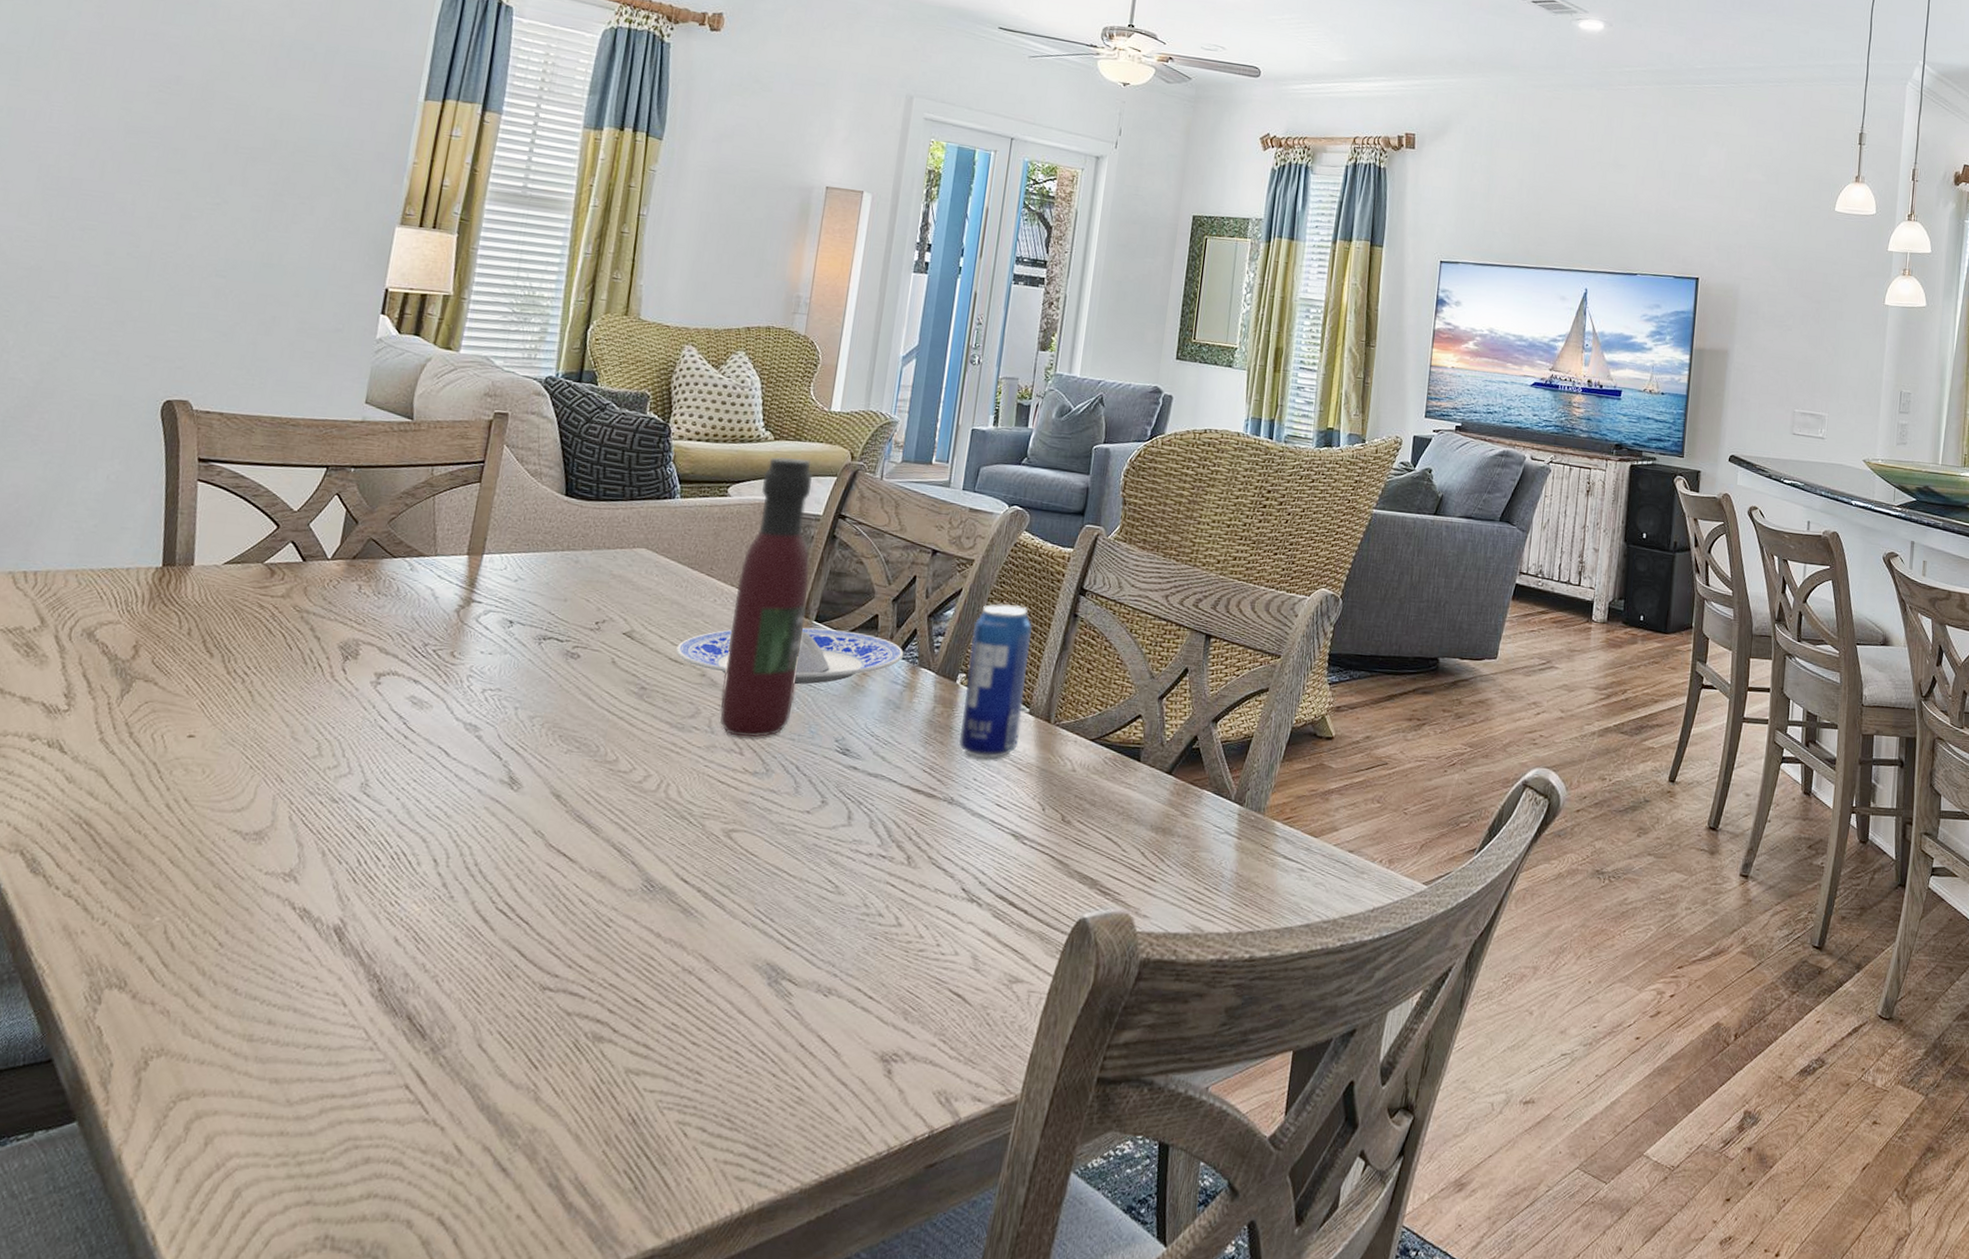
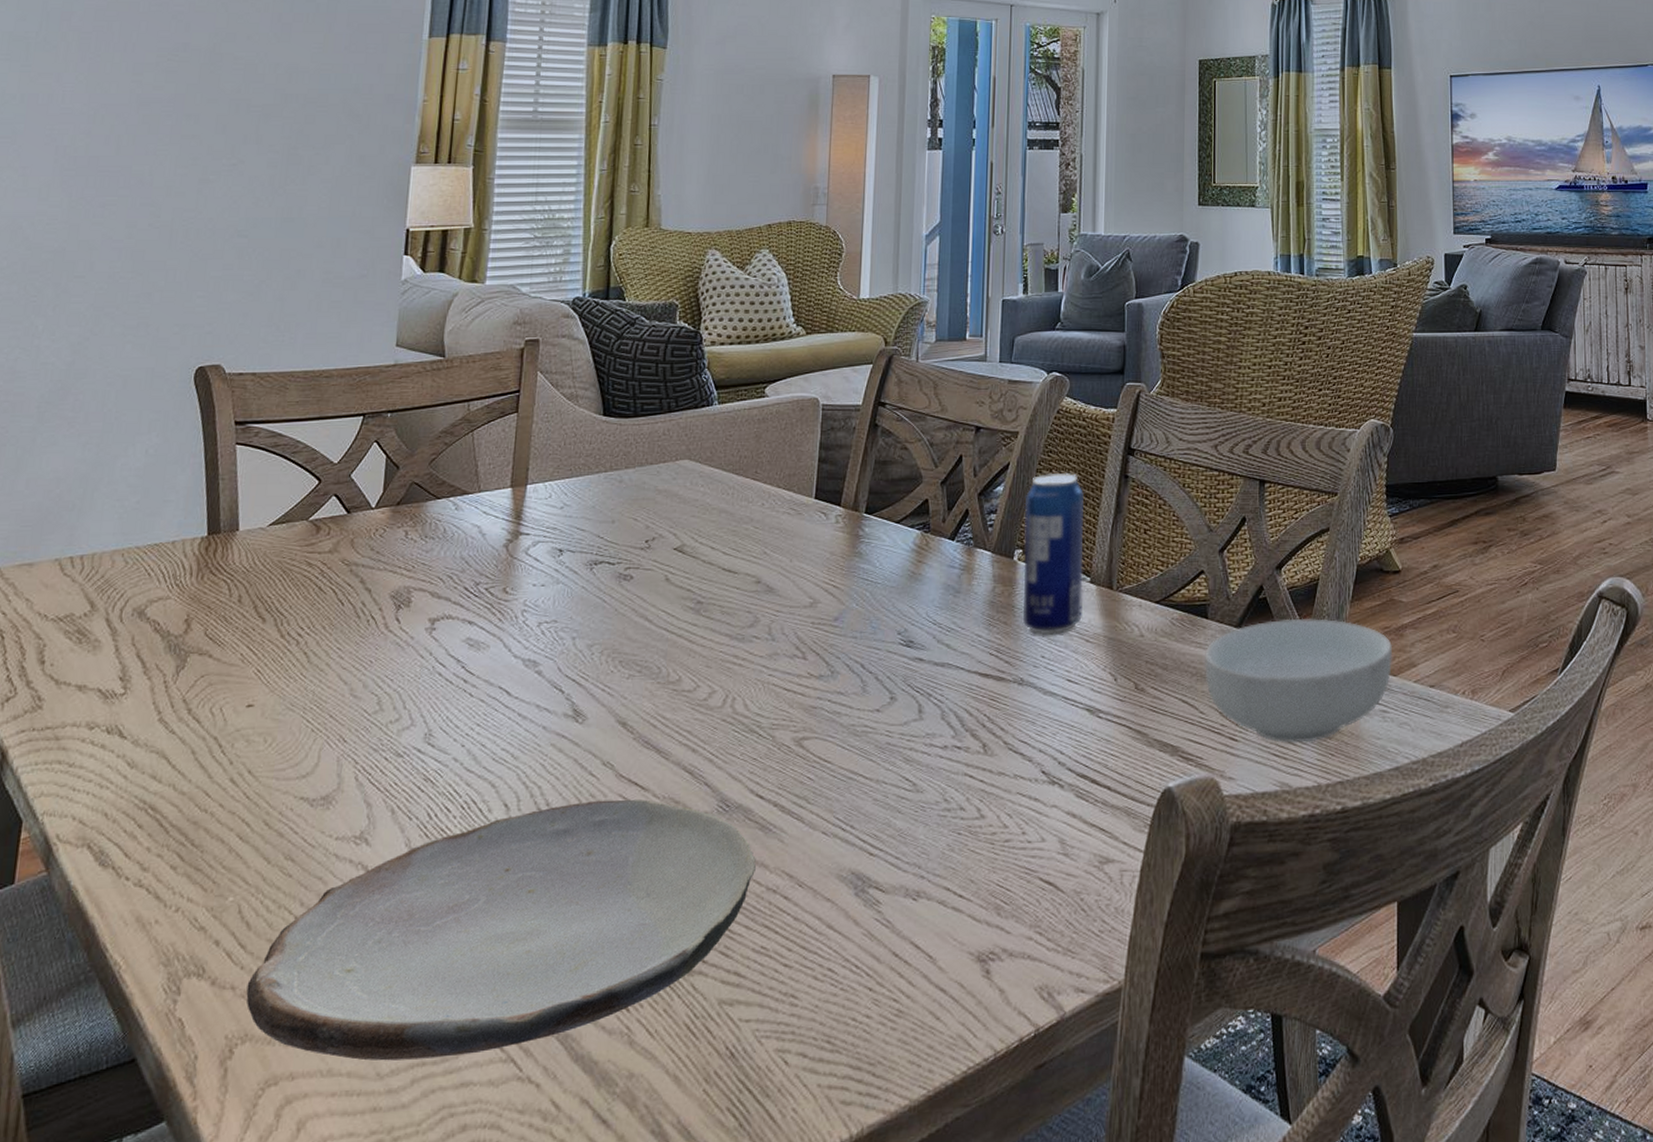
plate: none [165,866,675,1093] -> present [246,799,756,1061]
plate: present [676,627,904,685] -> none [728,519,958,581]
wine bottle: present [720,457,812,738] -> none [778,350,856,641]
cereal bowl: none [1131,770,1318,891] -> present [1205,618,1393,744]

